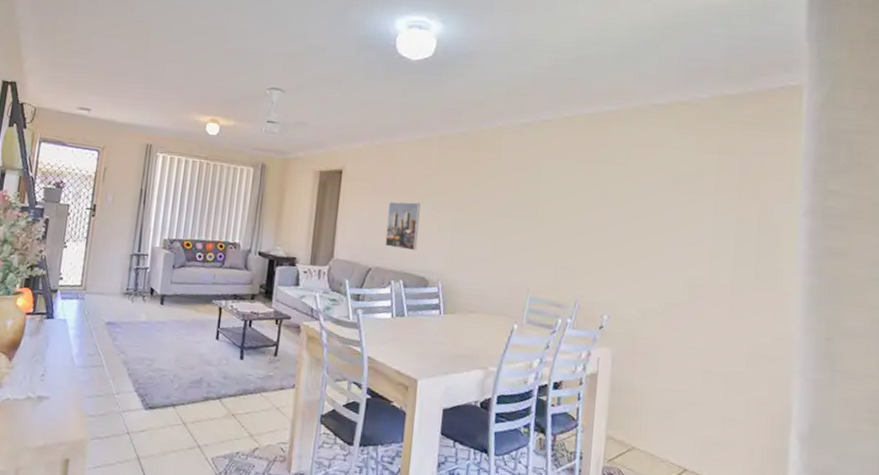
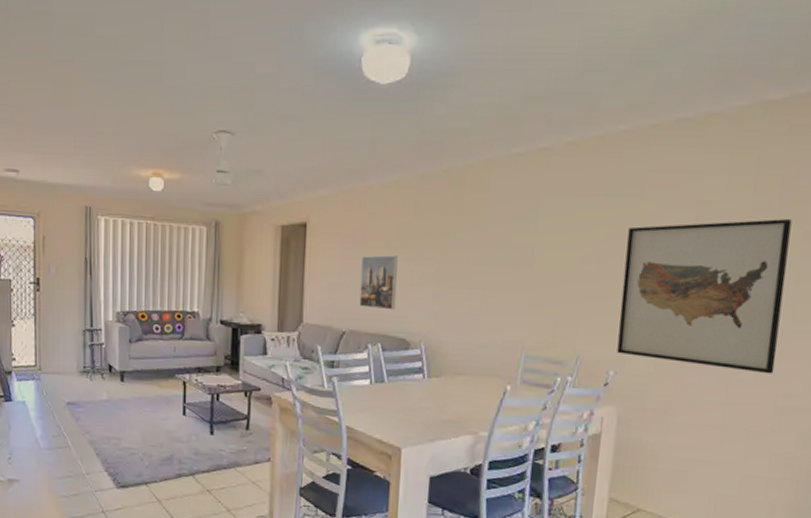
wall art: none [610,190,750,325] -> present [617,219,792,374]

